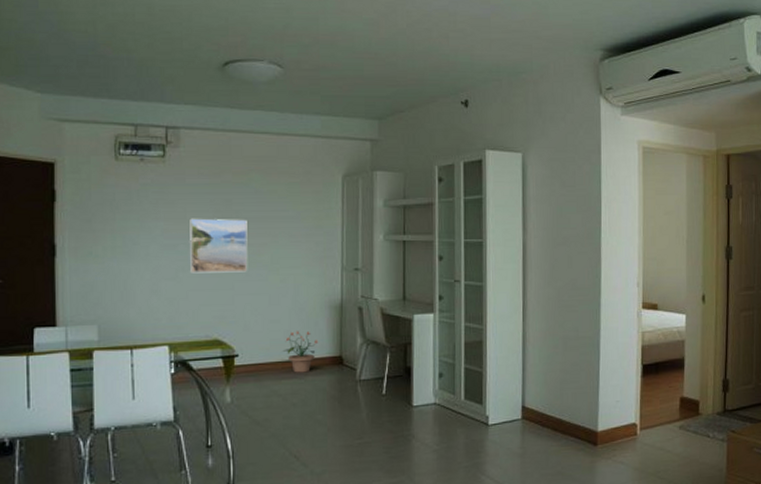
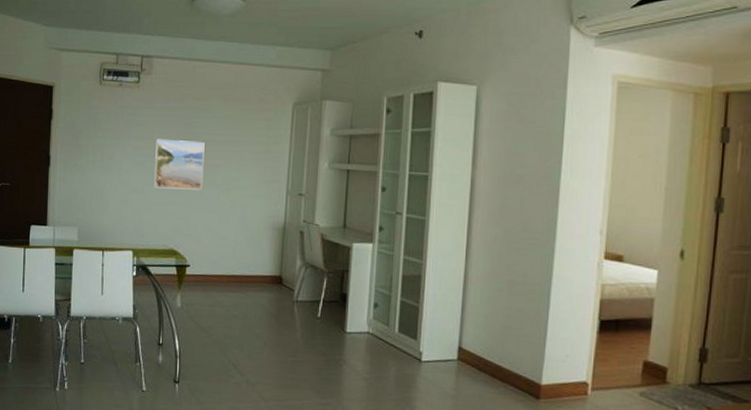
potted plant: present [282,331,319,373] -> none [228,248,261,288]

